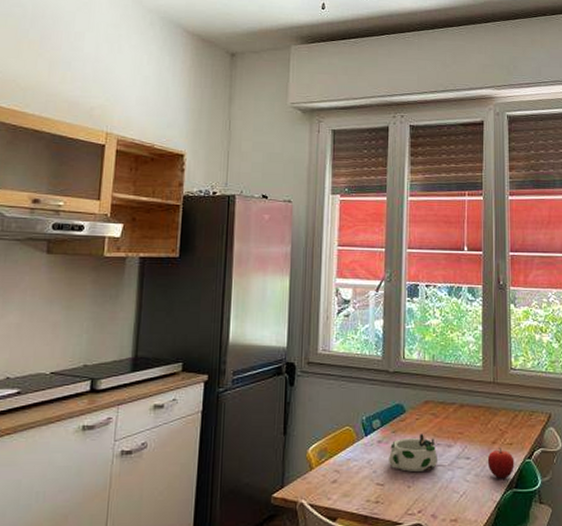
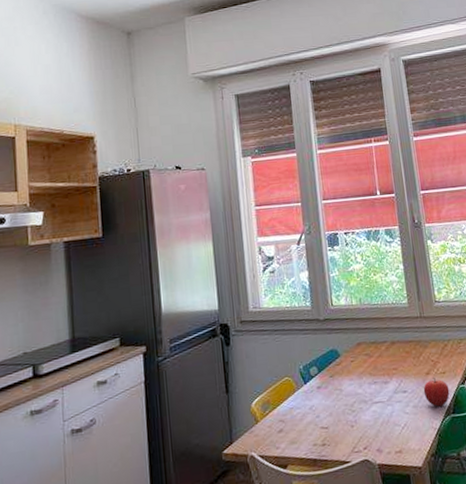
bowl: present [389,434,437,472] -> none [329,374,376,412]

